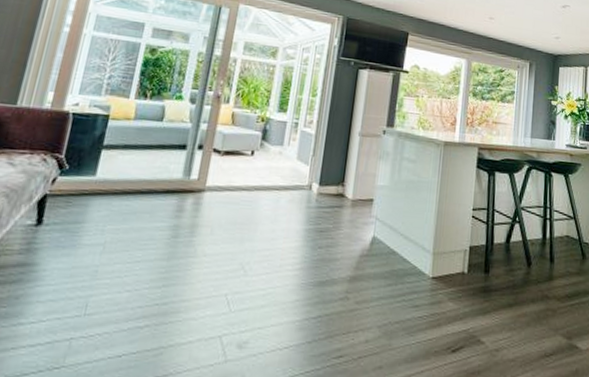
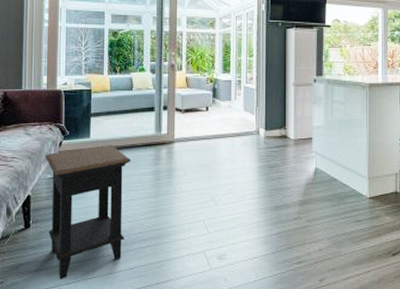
side table: none [9,186,146,368] -> present [45,144,132,279]

